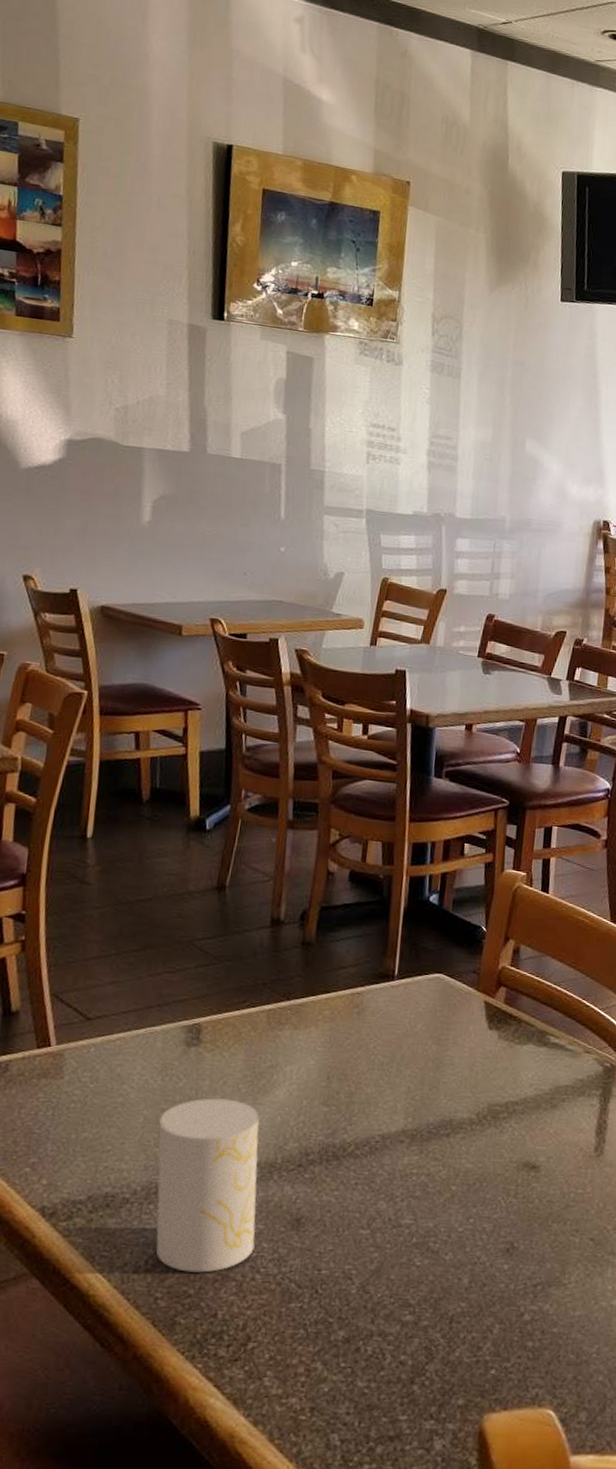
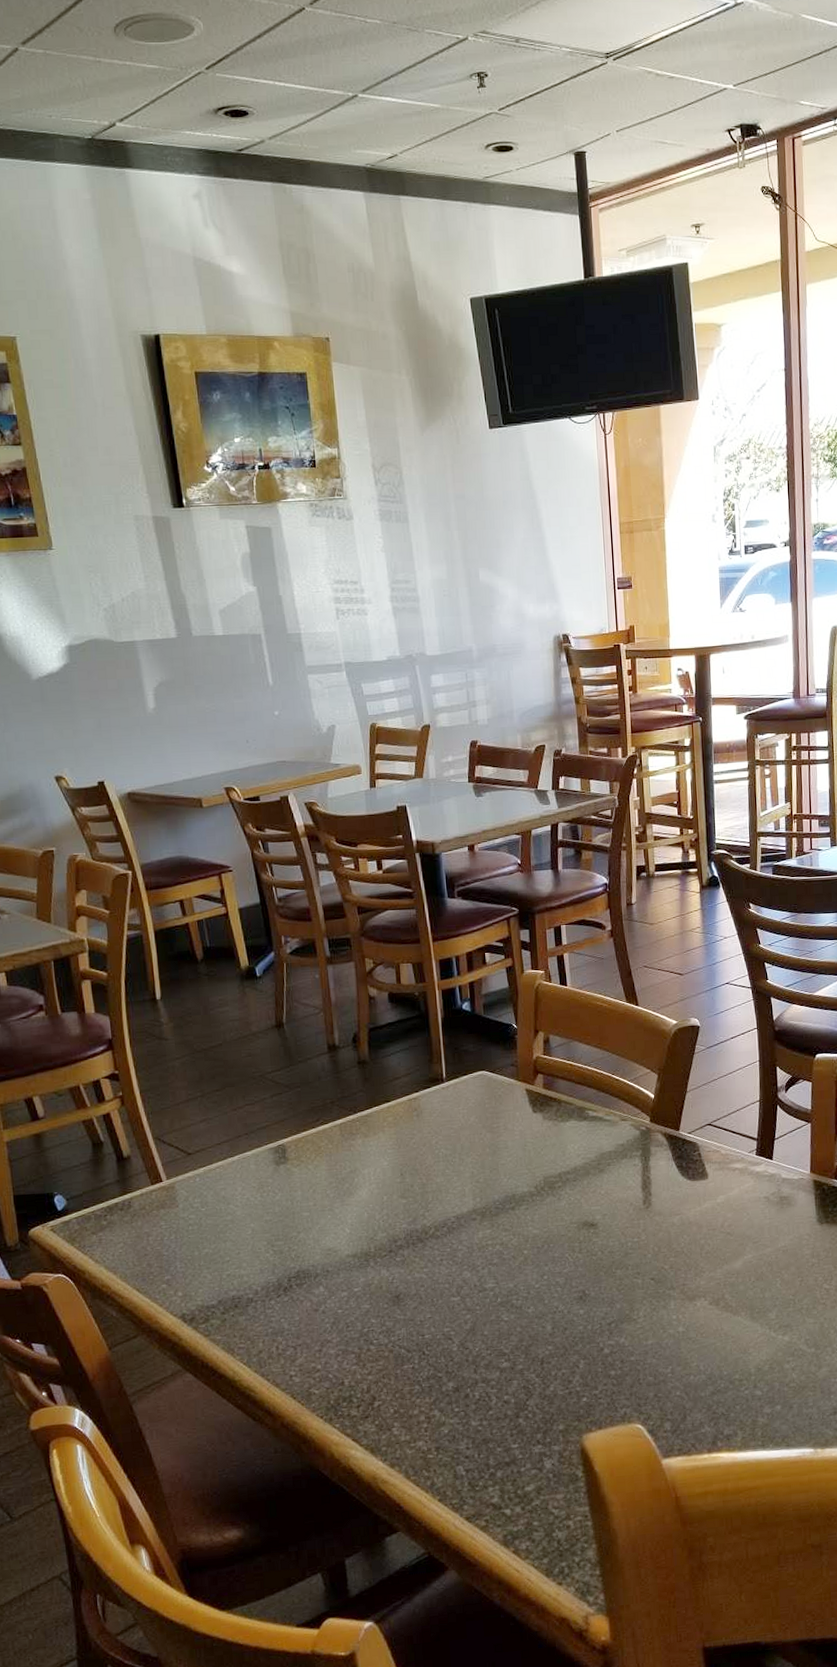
cup: present [156,1098,260,1273] -> none [265,1204,365,1352]

